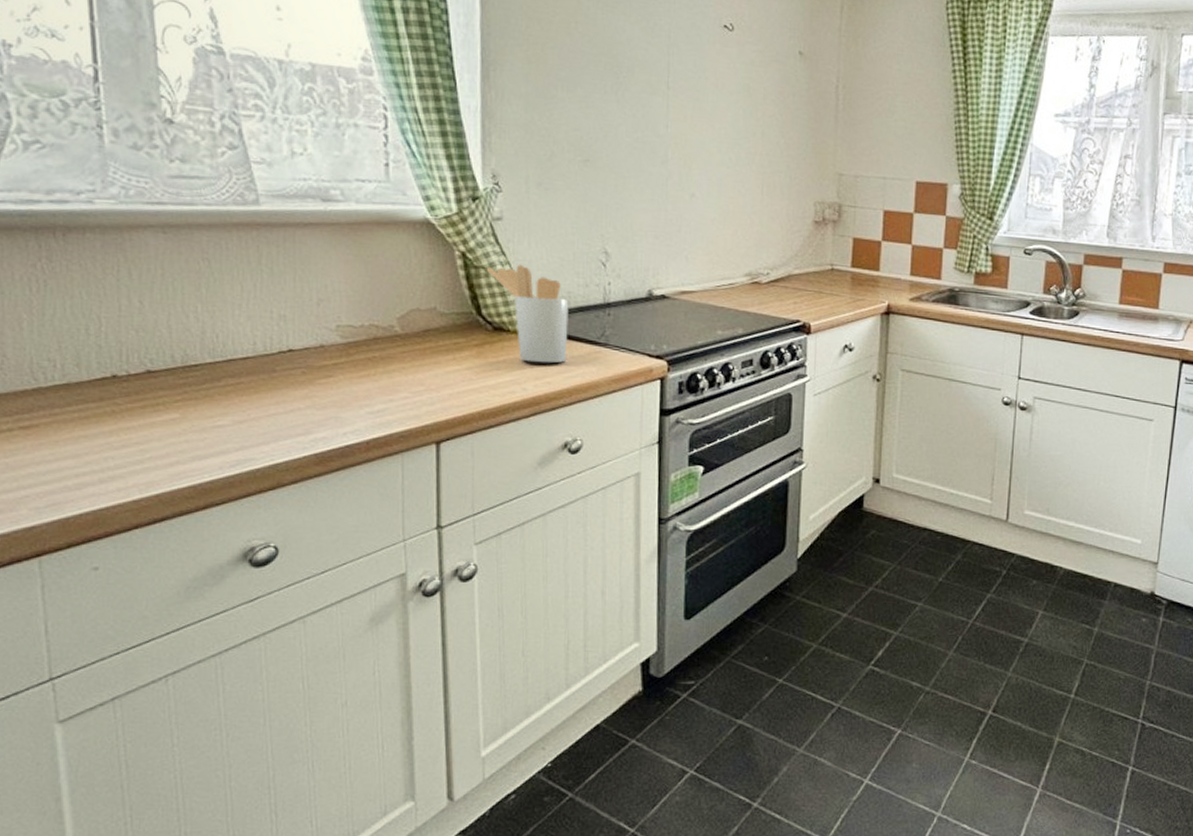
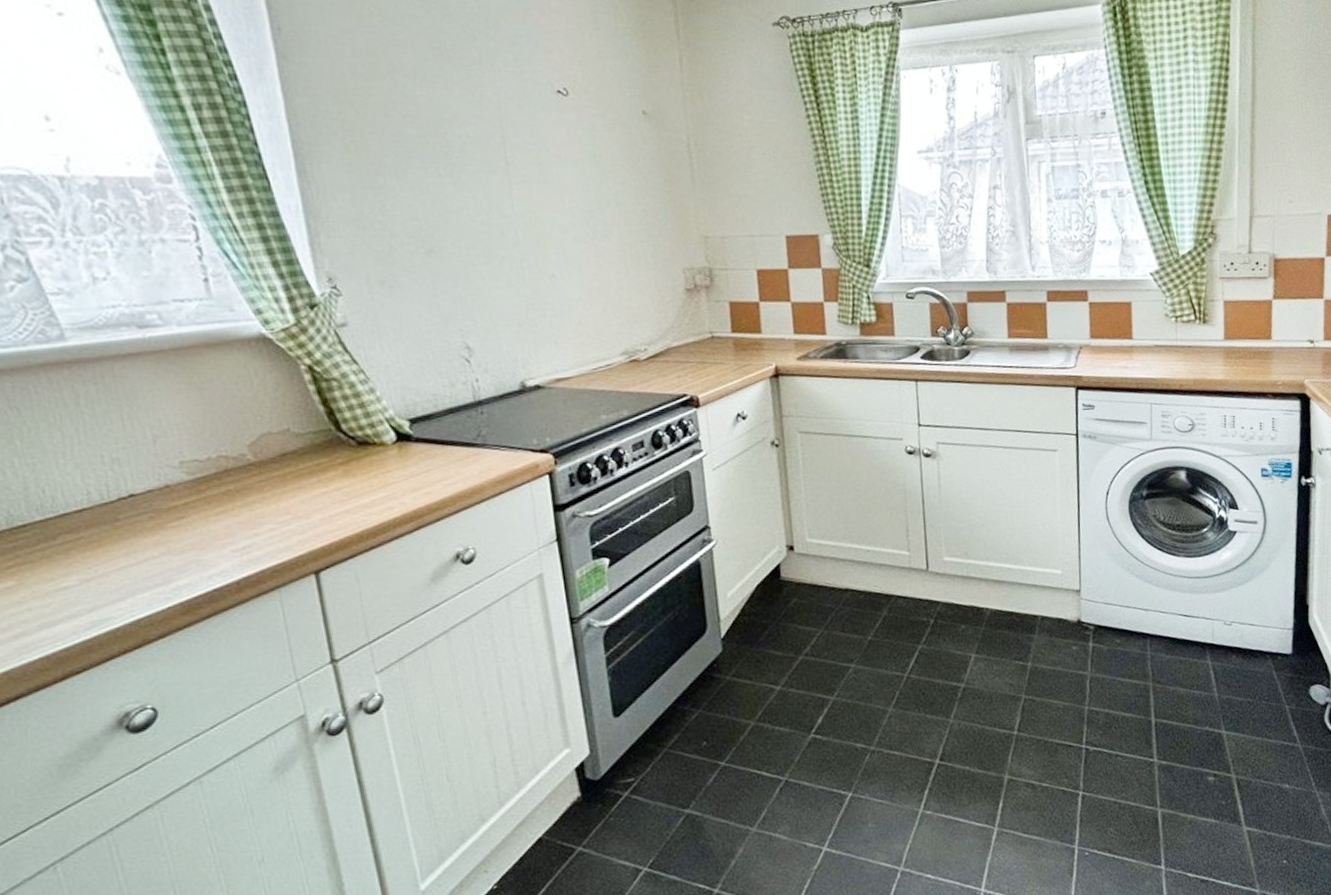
utensil holder: present [486,264,569,363] -> none [338,371,443,474]

